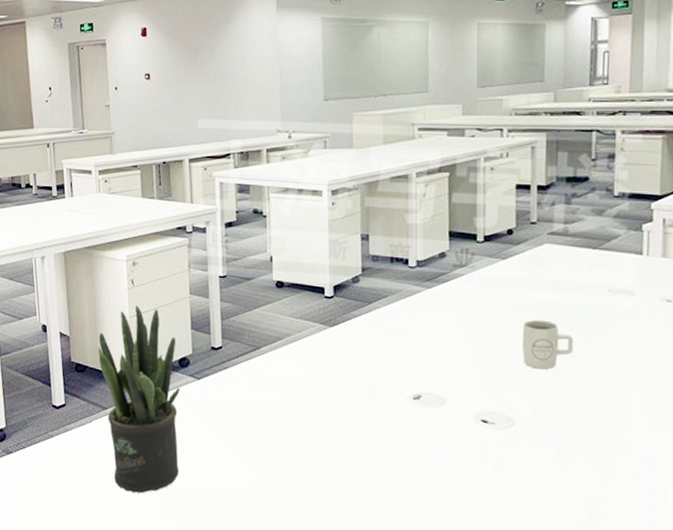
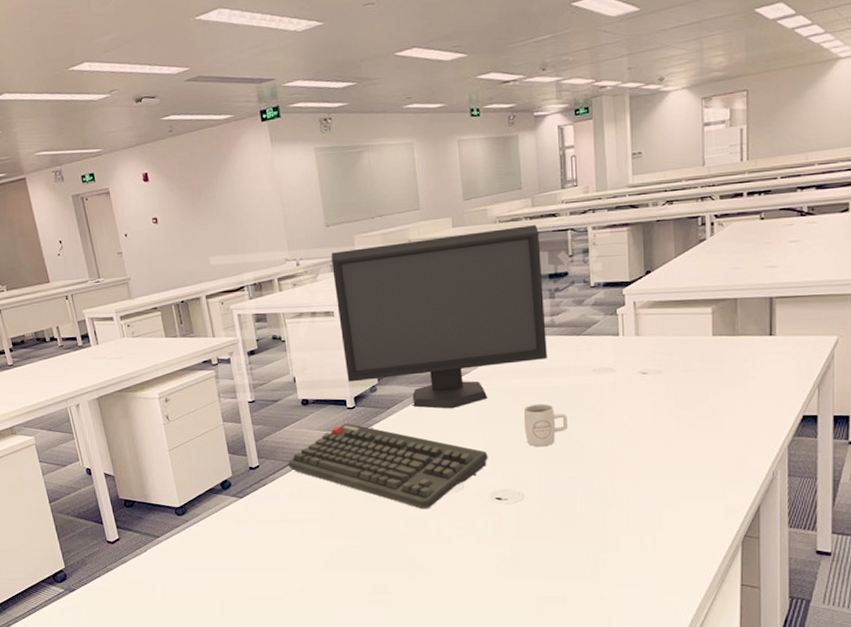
potted plant: present [98,305,180,494] -> none [142,438,234,608]
computer keyboard: none [253,313,477,422] -> present [288,423,488,510]
monitor: none [326,121,560,313] -> present [331,225,548,409]

